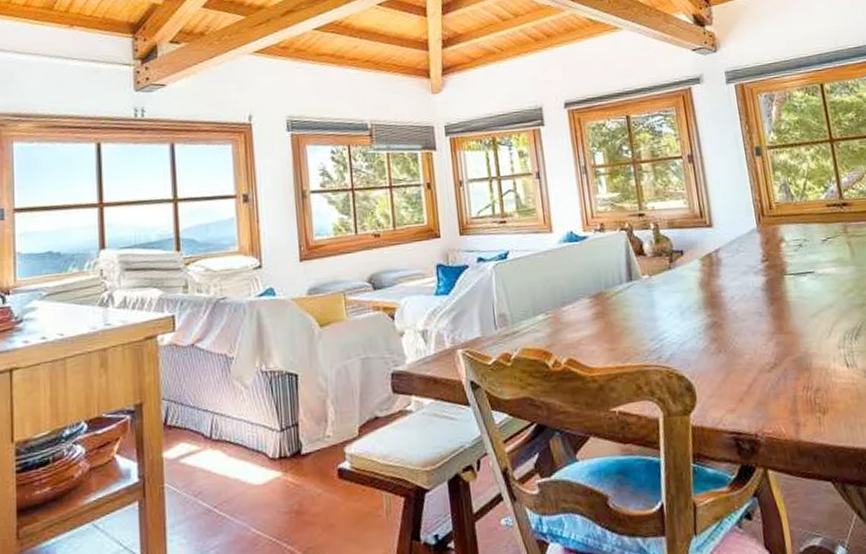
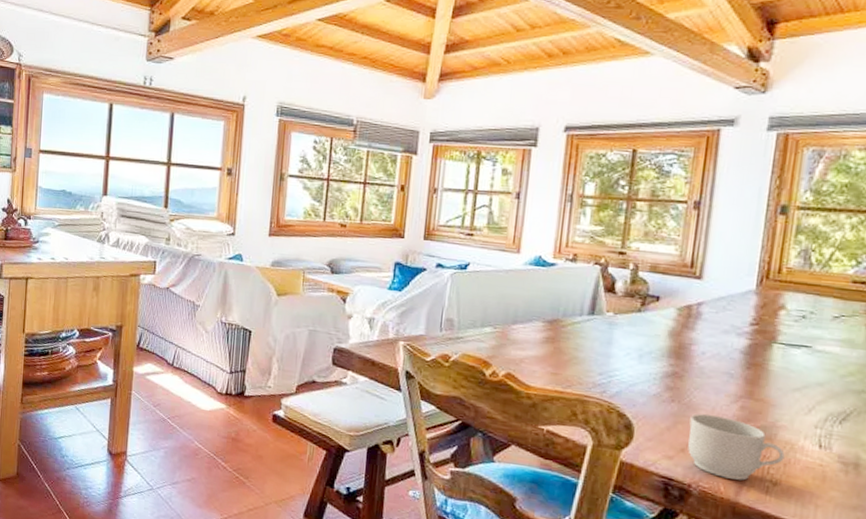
mug: none [738,356,824,419] -> present [688,413,785,481]

